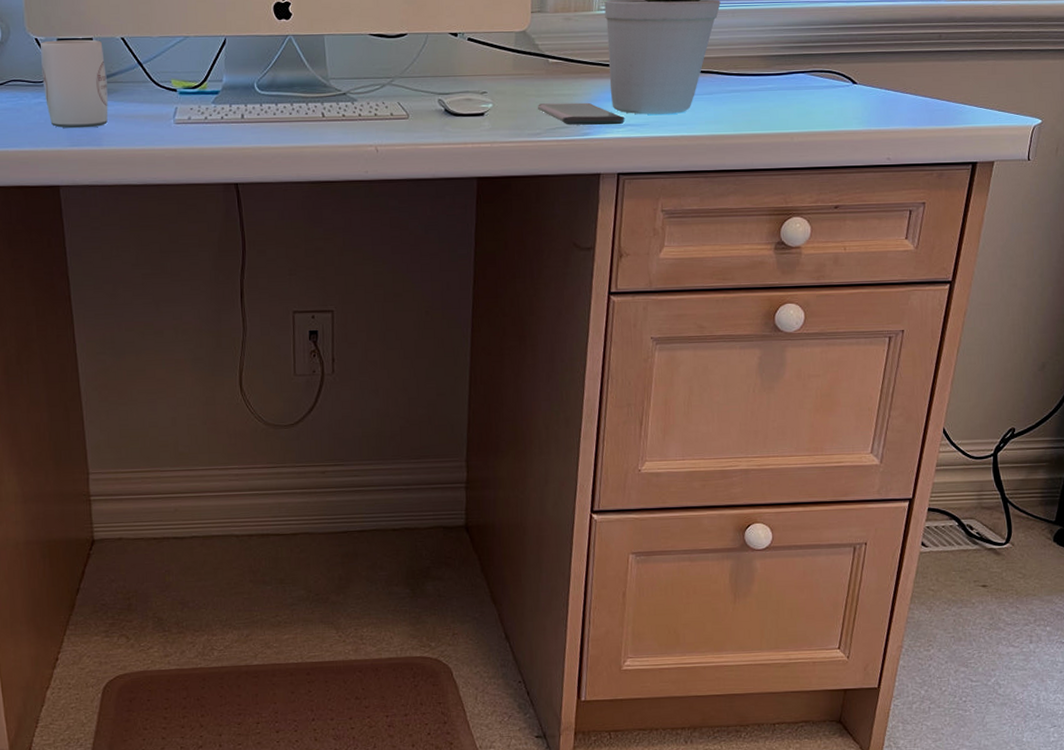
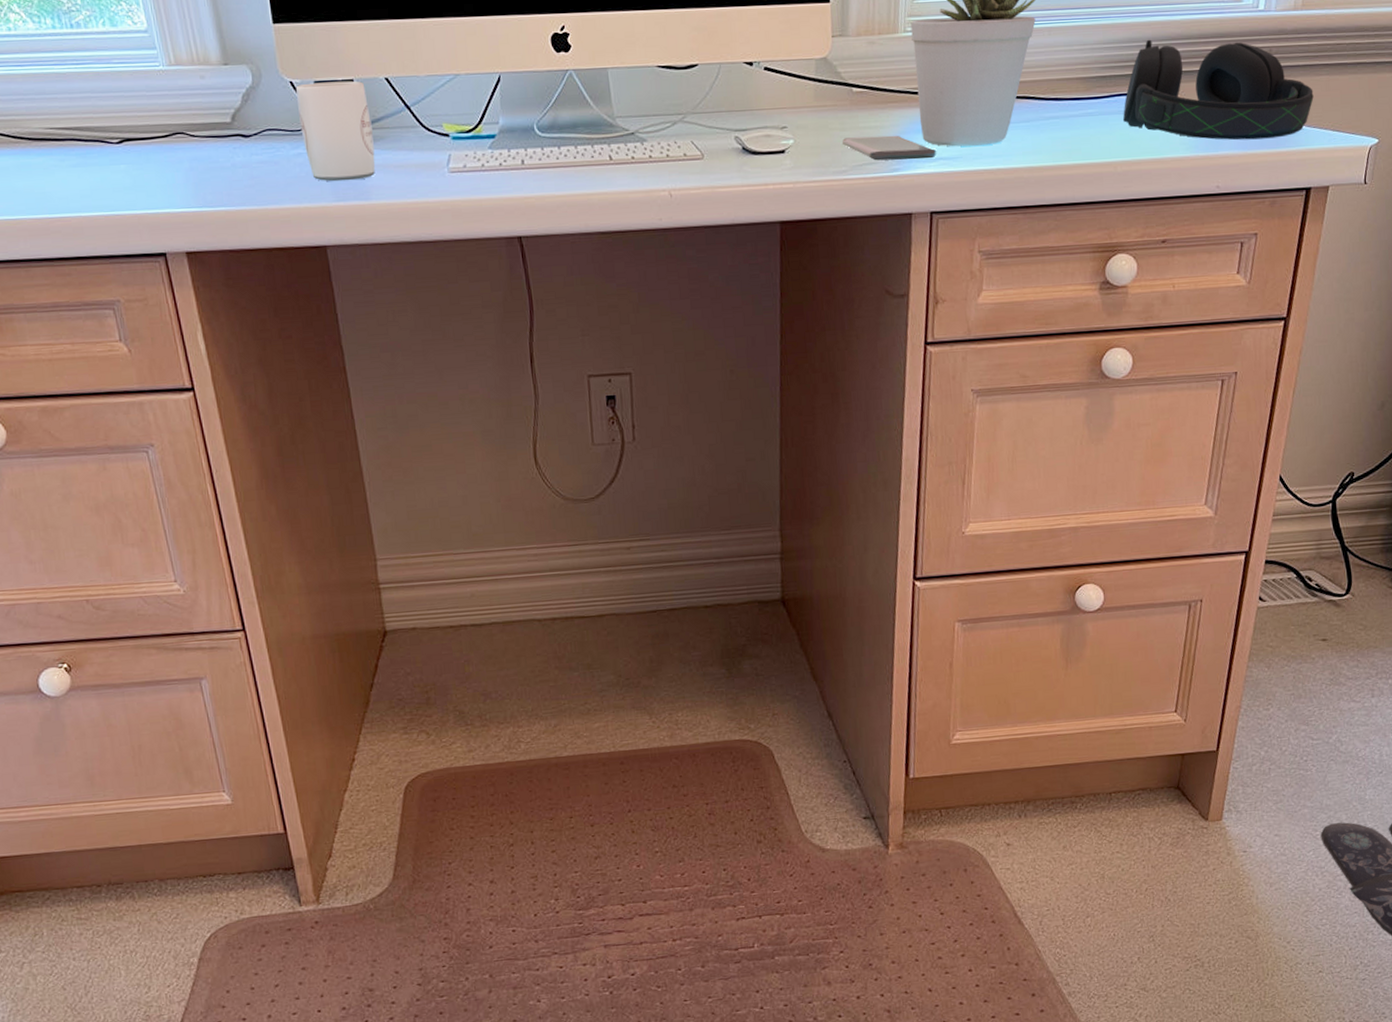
headphones: none [799,23,981,117] -> present [1122,39,1314,141]

